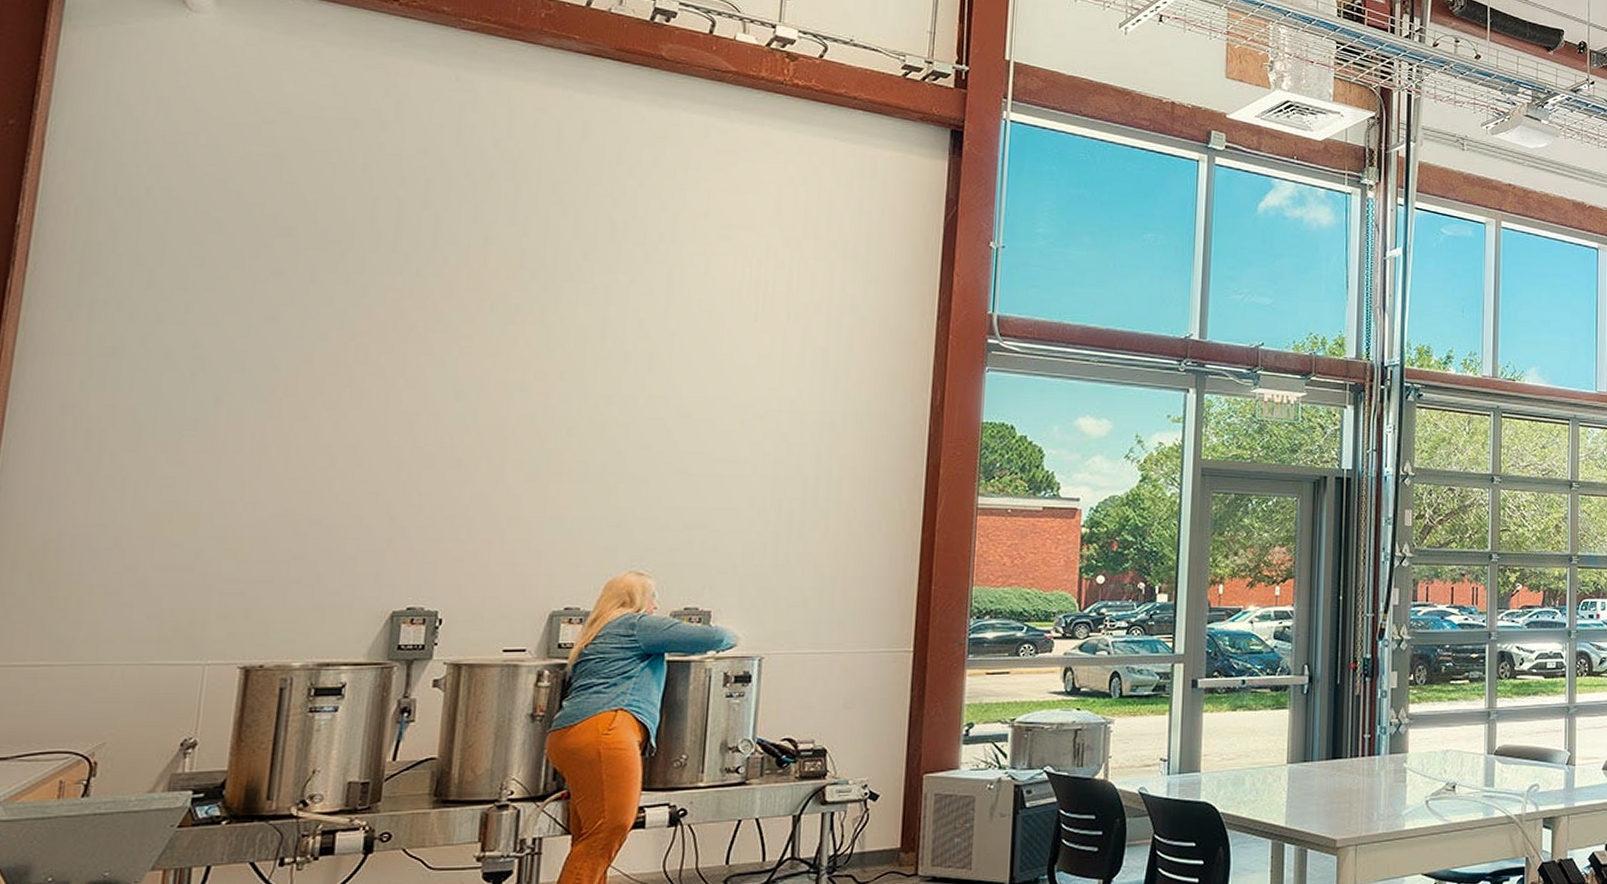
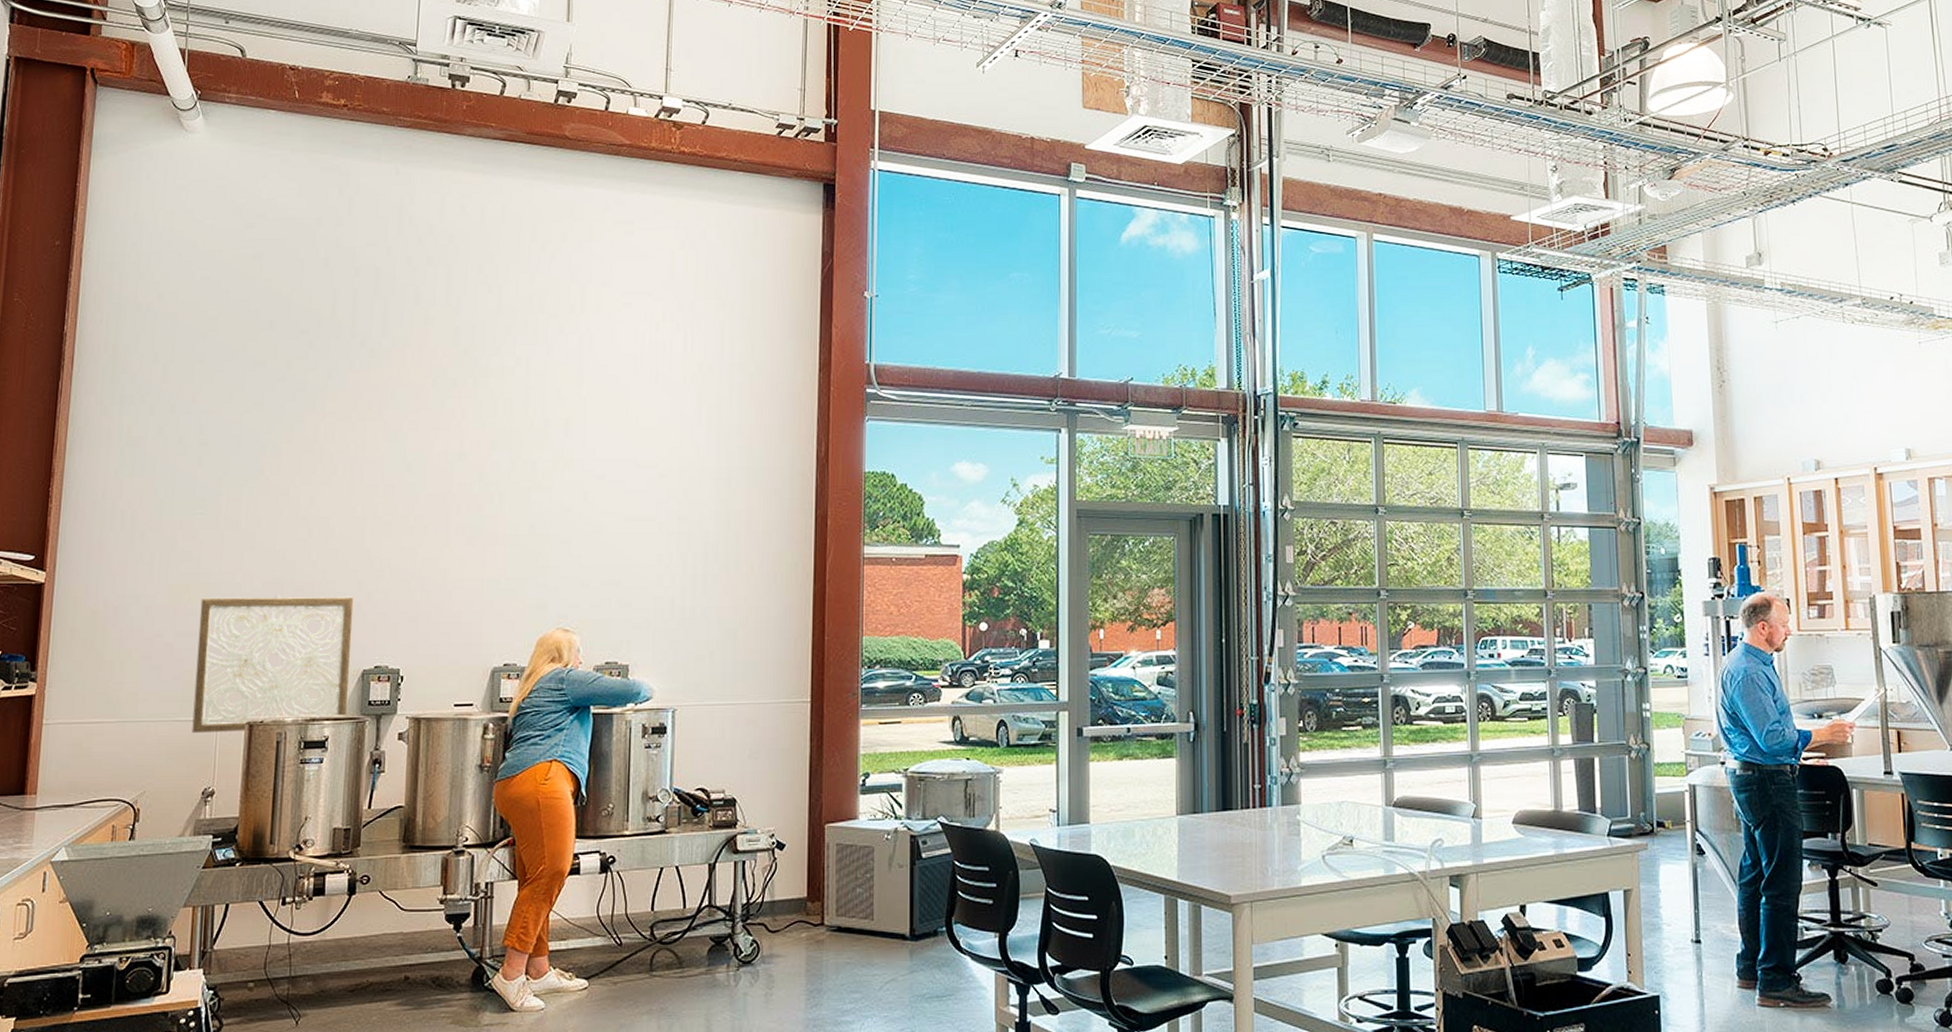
wall art: none [170,528,384,679] -> present [192,595,354,734]

